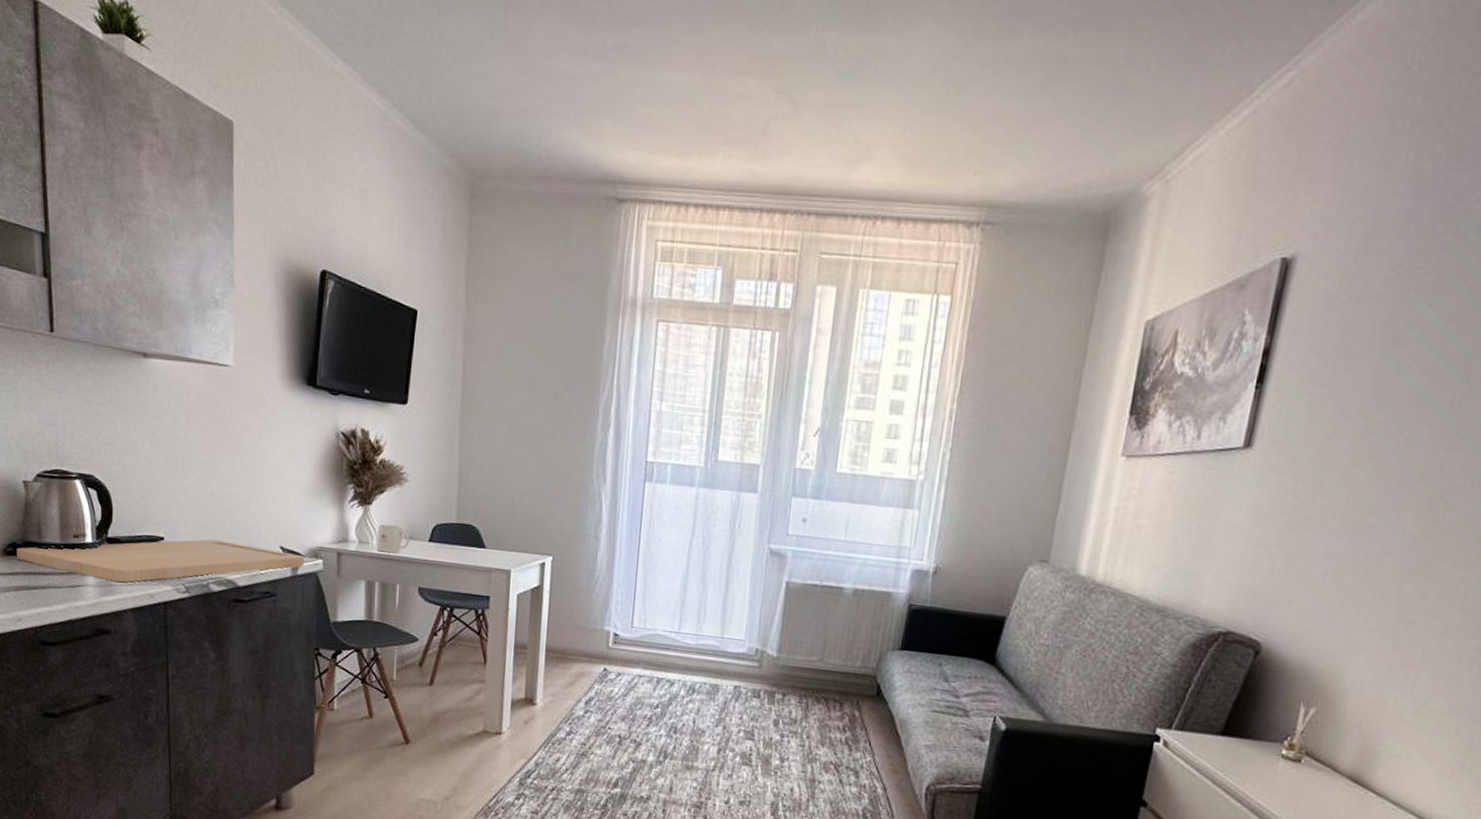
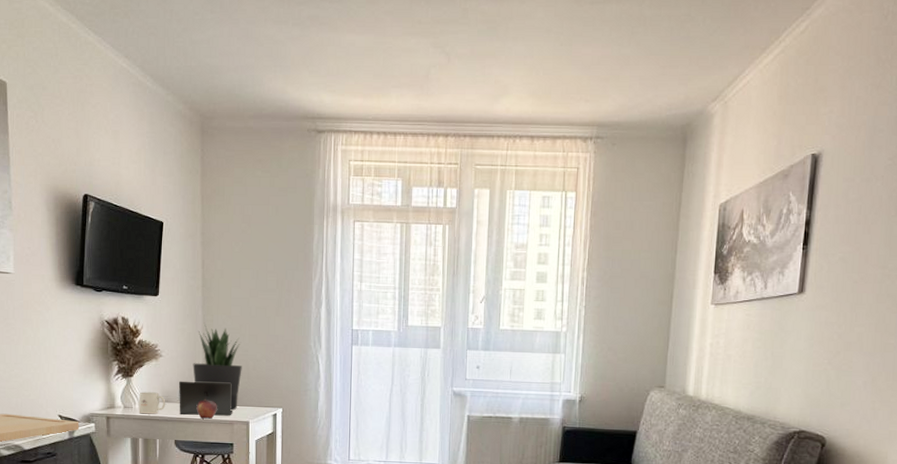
laptop: none [425,513,492,562] -> present [179,381,234,416]
planter: none [444,445,506,555] -> present [193,325,242,411]
fruit: none [446,537,472,564] -> present [196,398,217,419]

